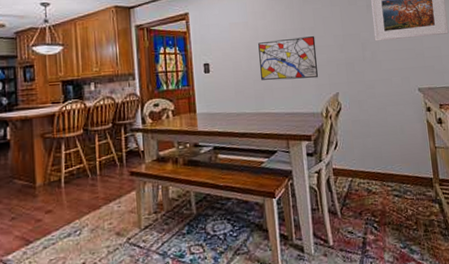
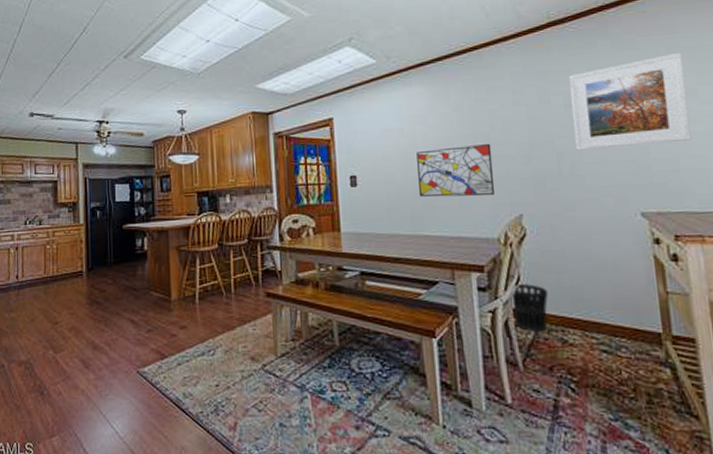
wastebasket: none [331,147,357,186] -> present [510,283,548,332]

